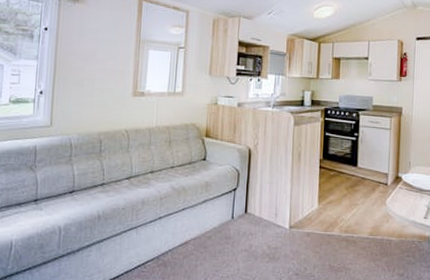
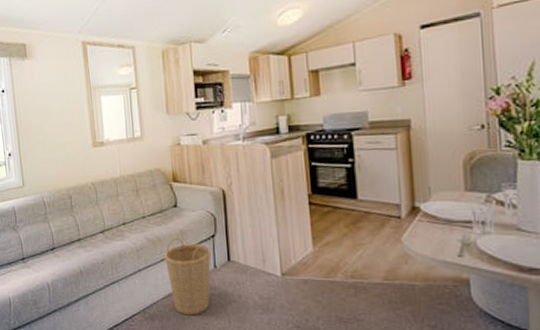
basket: none [186,189,231,263] -> present [164,238,211,315]

